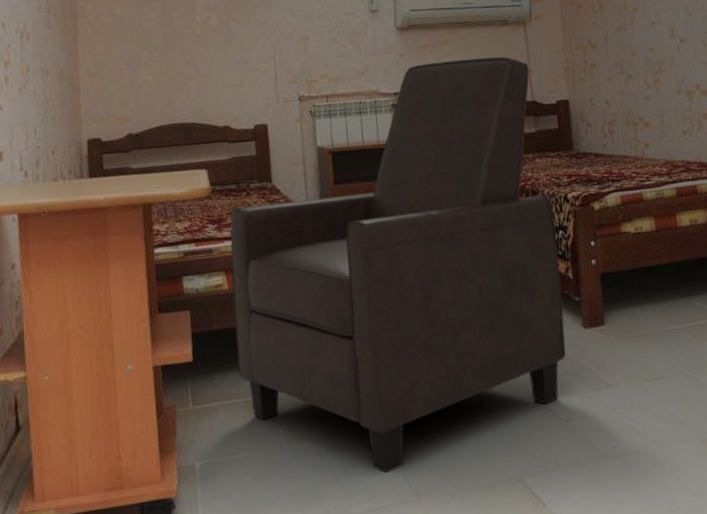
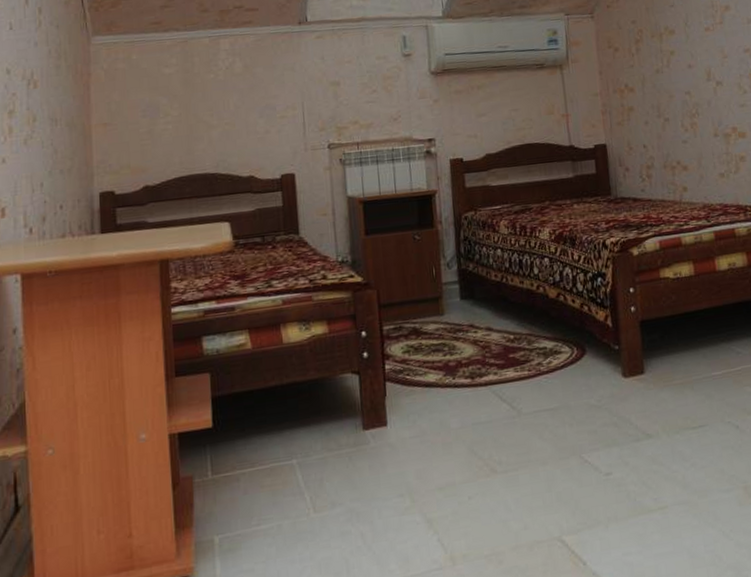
chair: present [230,56,566,474] -> none [254,100,606,539]

